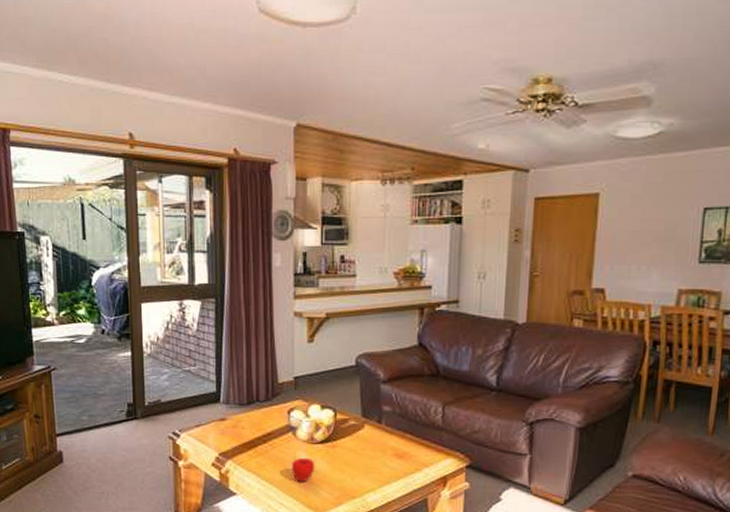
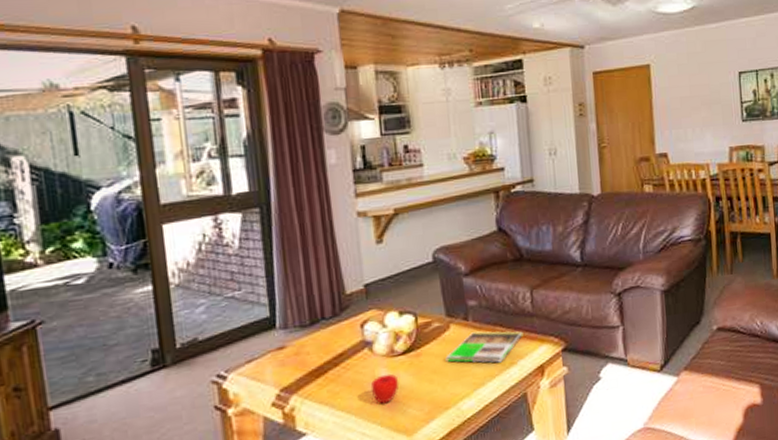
magazine: none [357,435,431,467] -> present [445,331,523,363]

